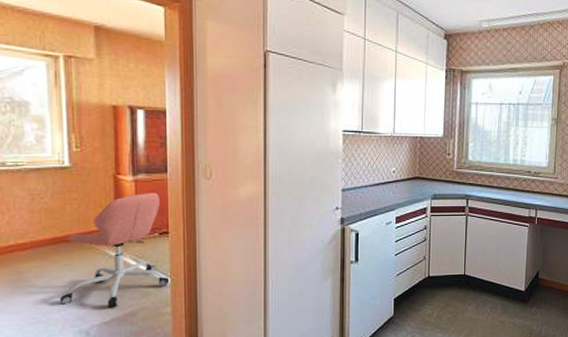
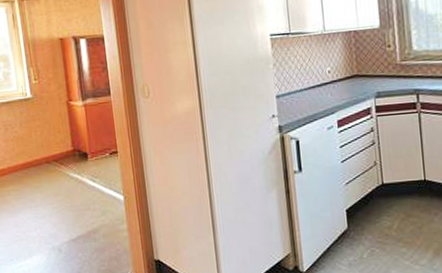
office chair: present [59,193,170,308] -> none [34,115,123,226]

